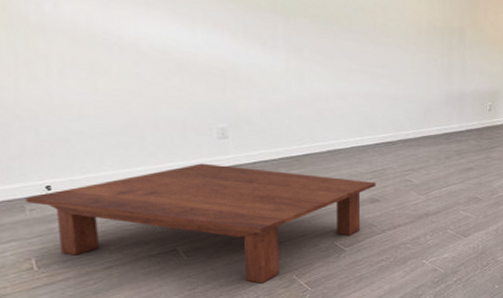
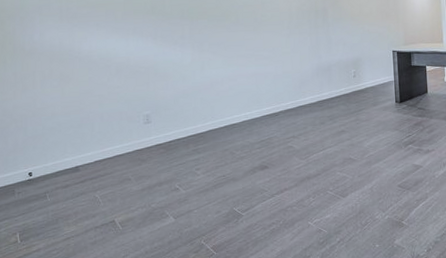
coffee table: present [25,163,377,284] -> none [15,145,265,249]

